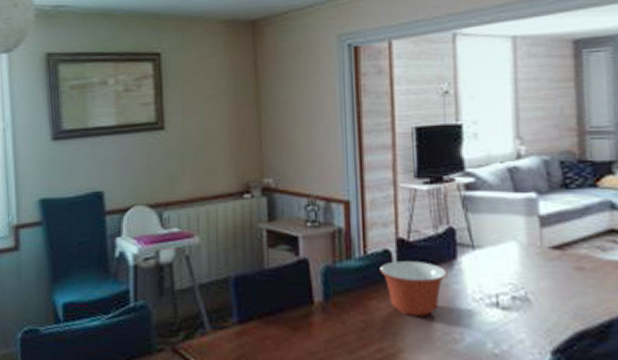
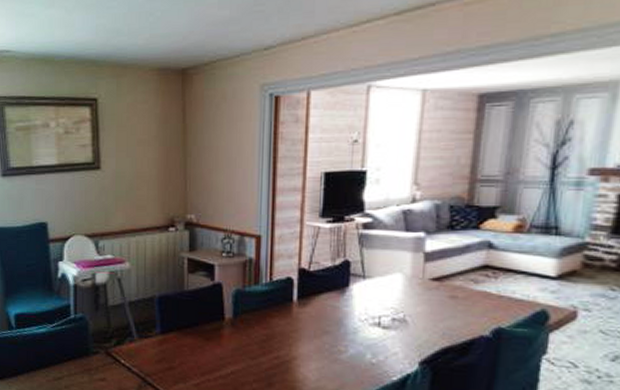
mixing bowl: present [380,261,448,316] -> none [282,287,340,332]

